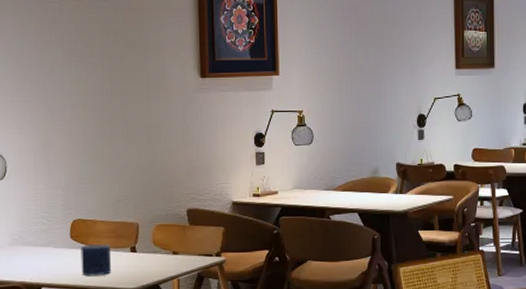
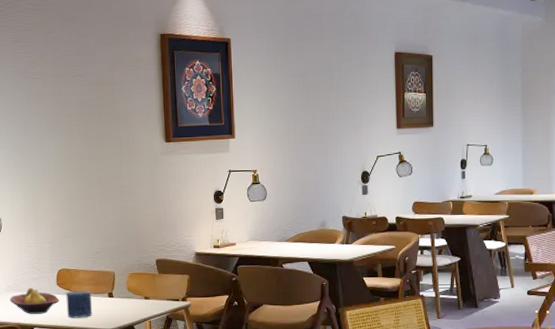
fruit bowl: none [13,241,73,272] -> present [9,288,60,314]

